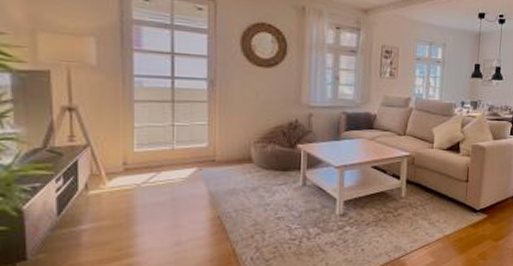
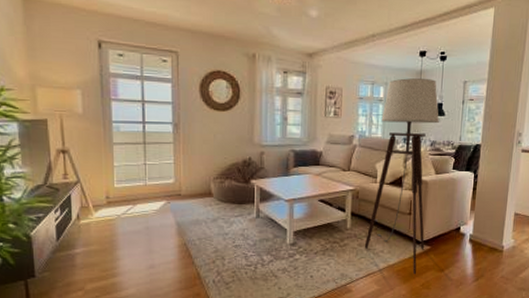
floor lamp: none [419,40,497,245] -> present [364,78,439,275]

